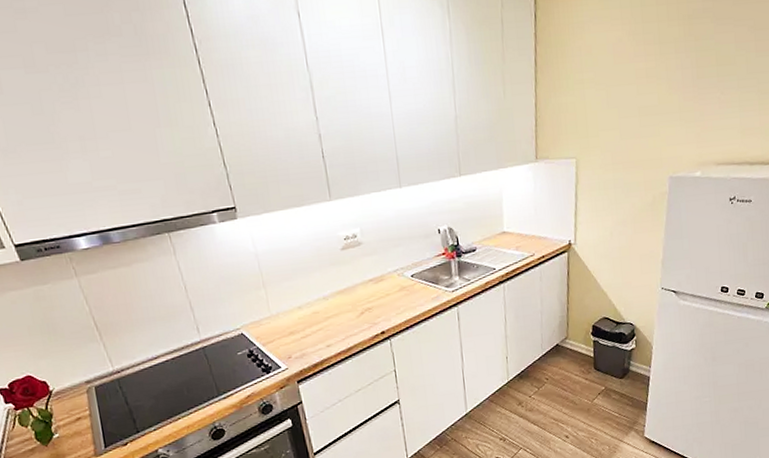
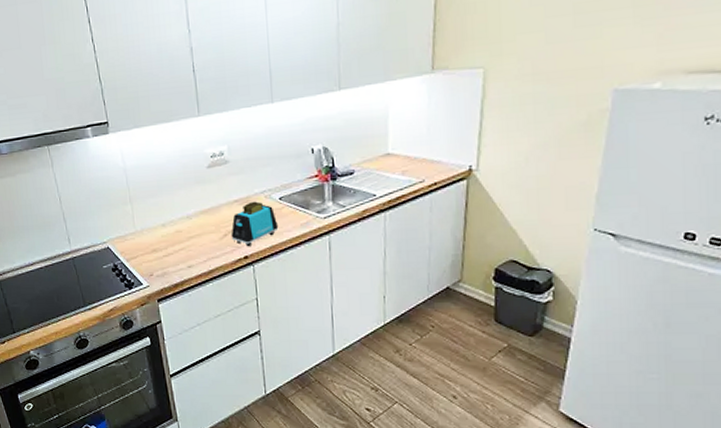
toaster: none [367,279,412,323] -> present [231,201,279,247]

